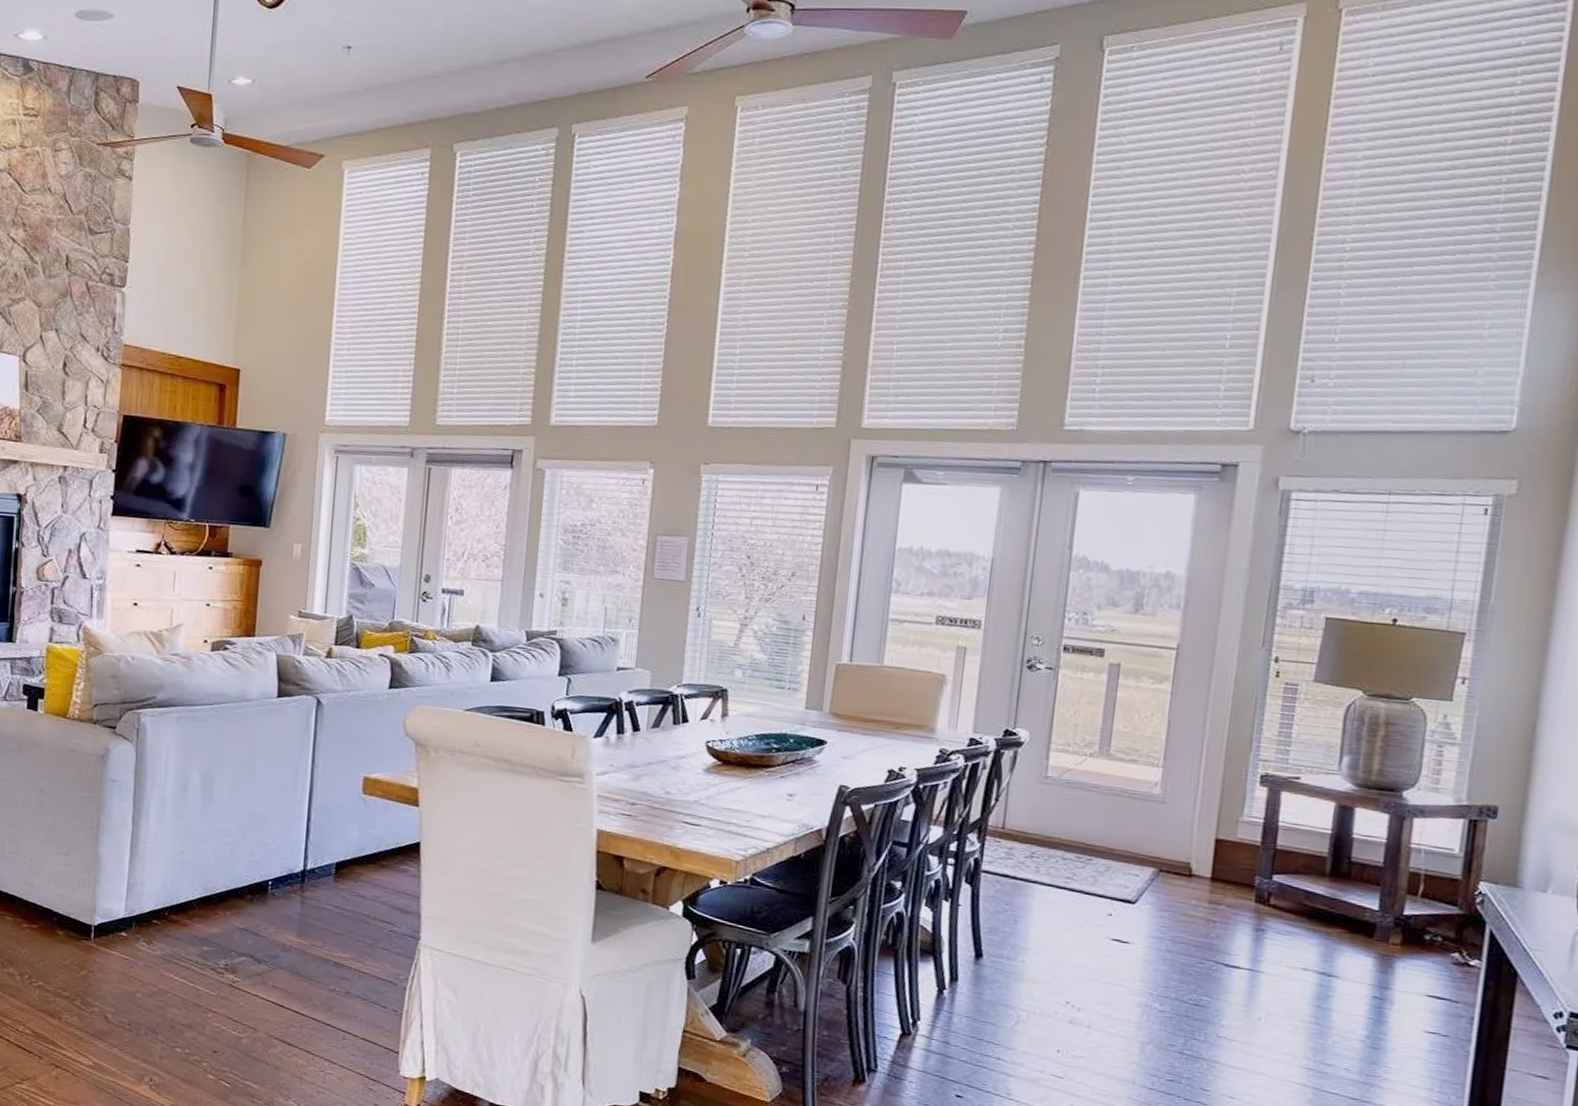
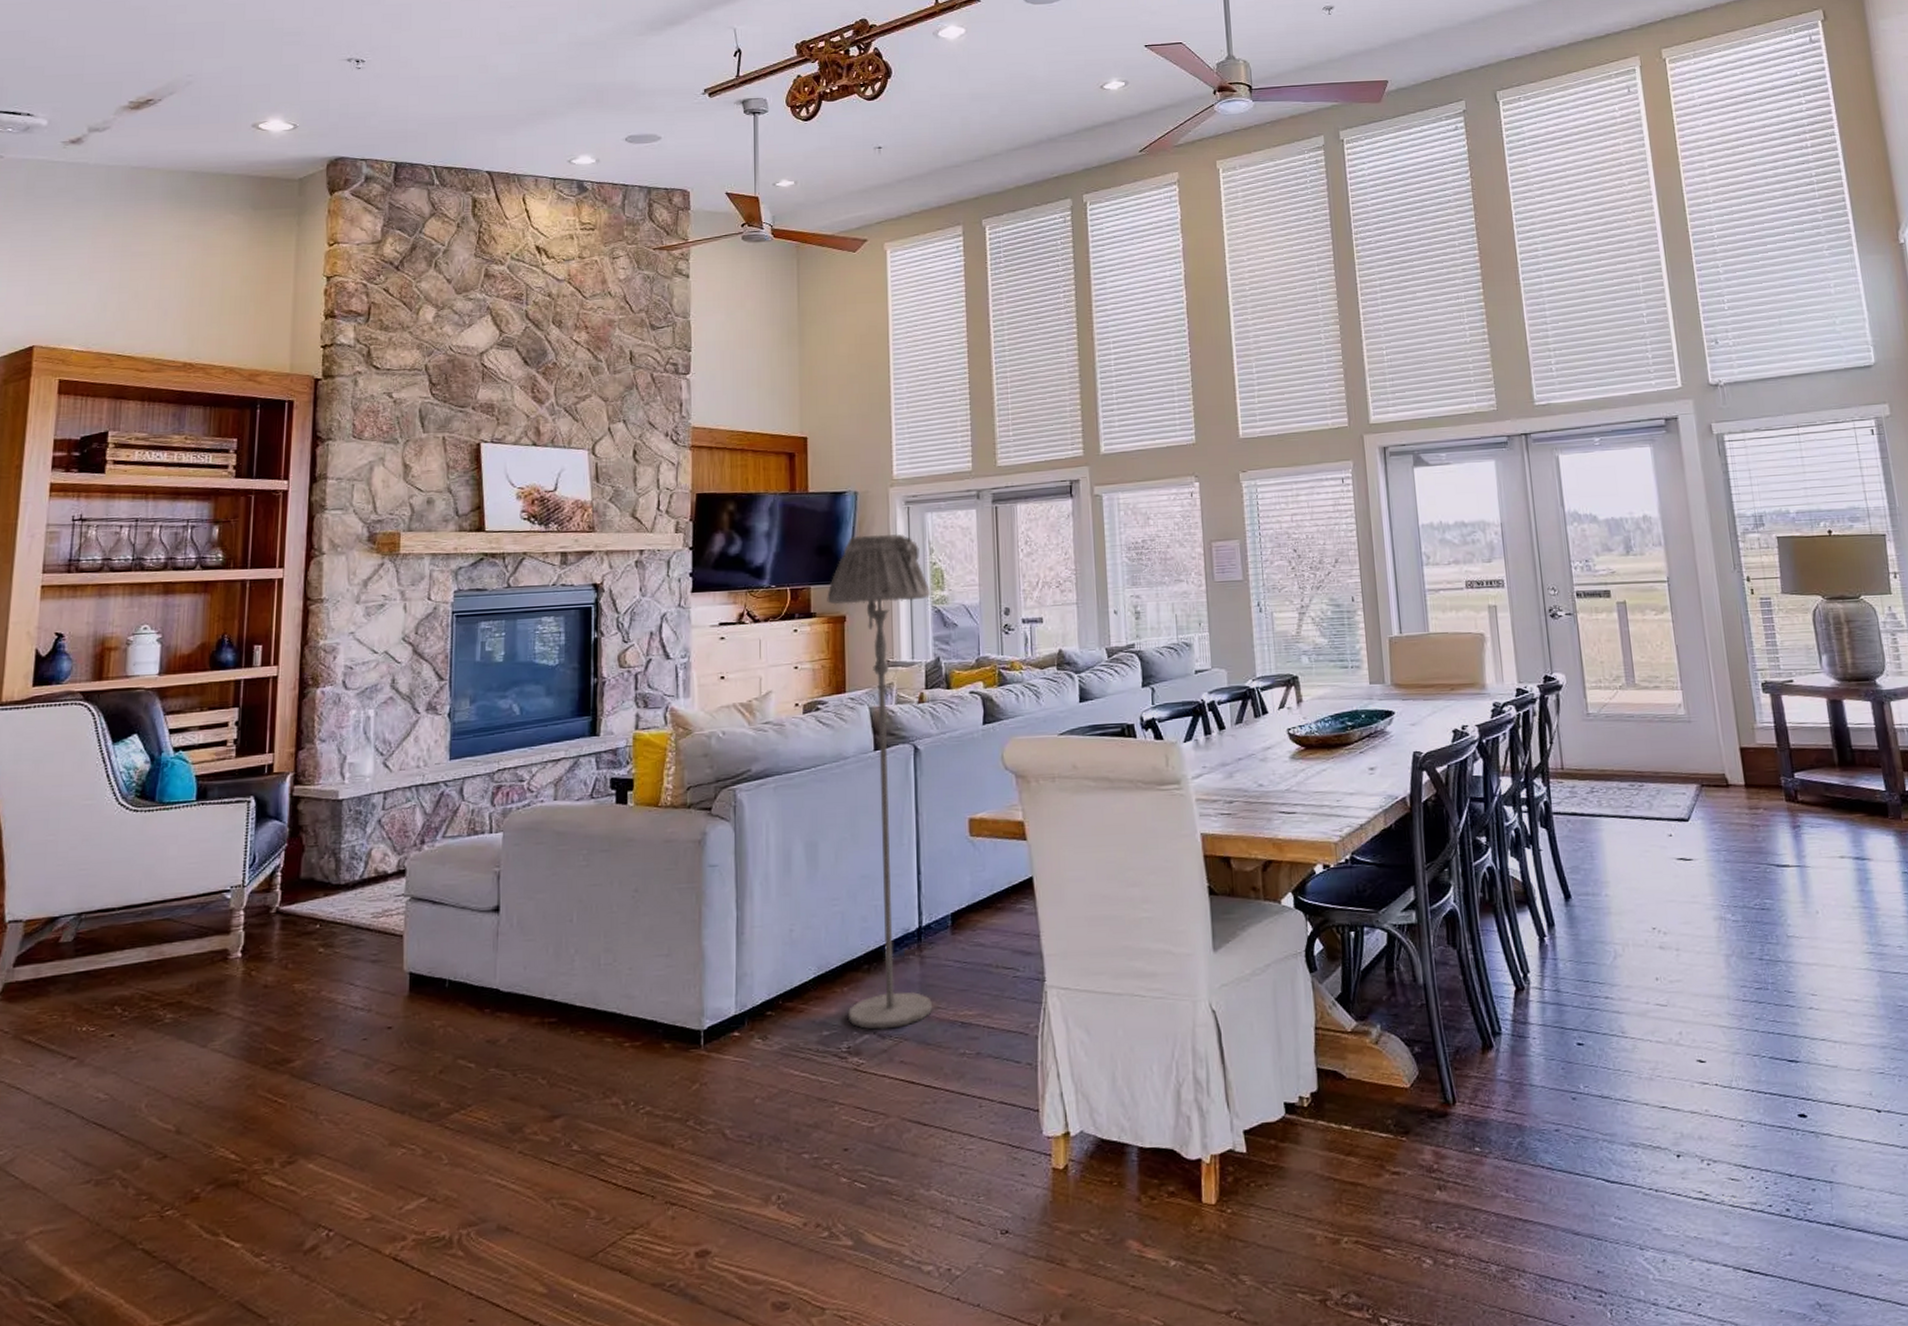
floor lamp: none [228,479,350,956] -> present [827,533,933,1030]

